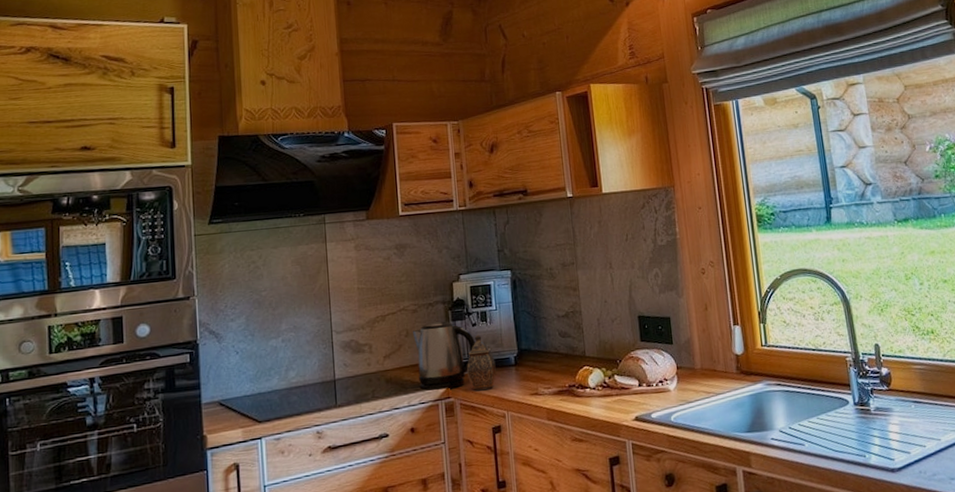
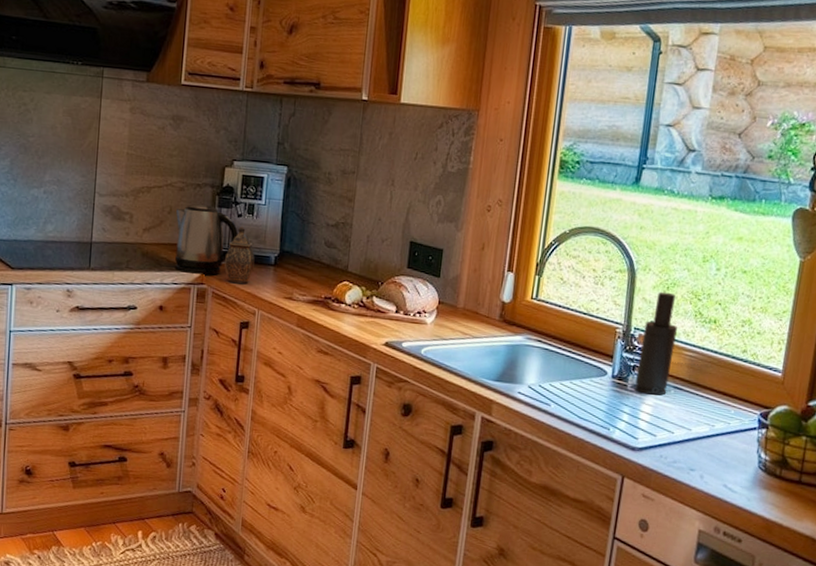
soap dispenser: none [870,314,908,415] -> present [634,291,678,396]

